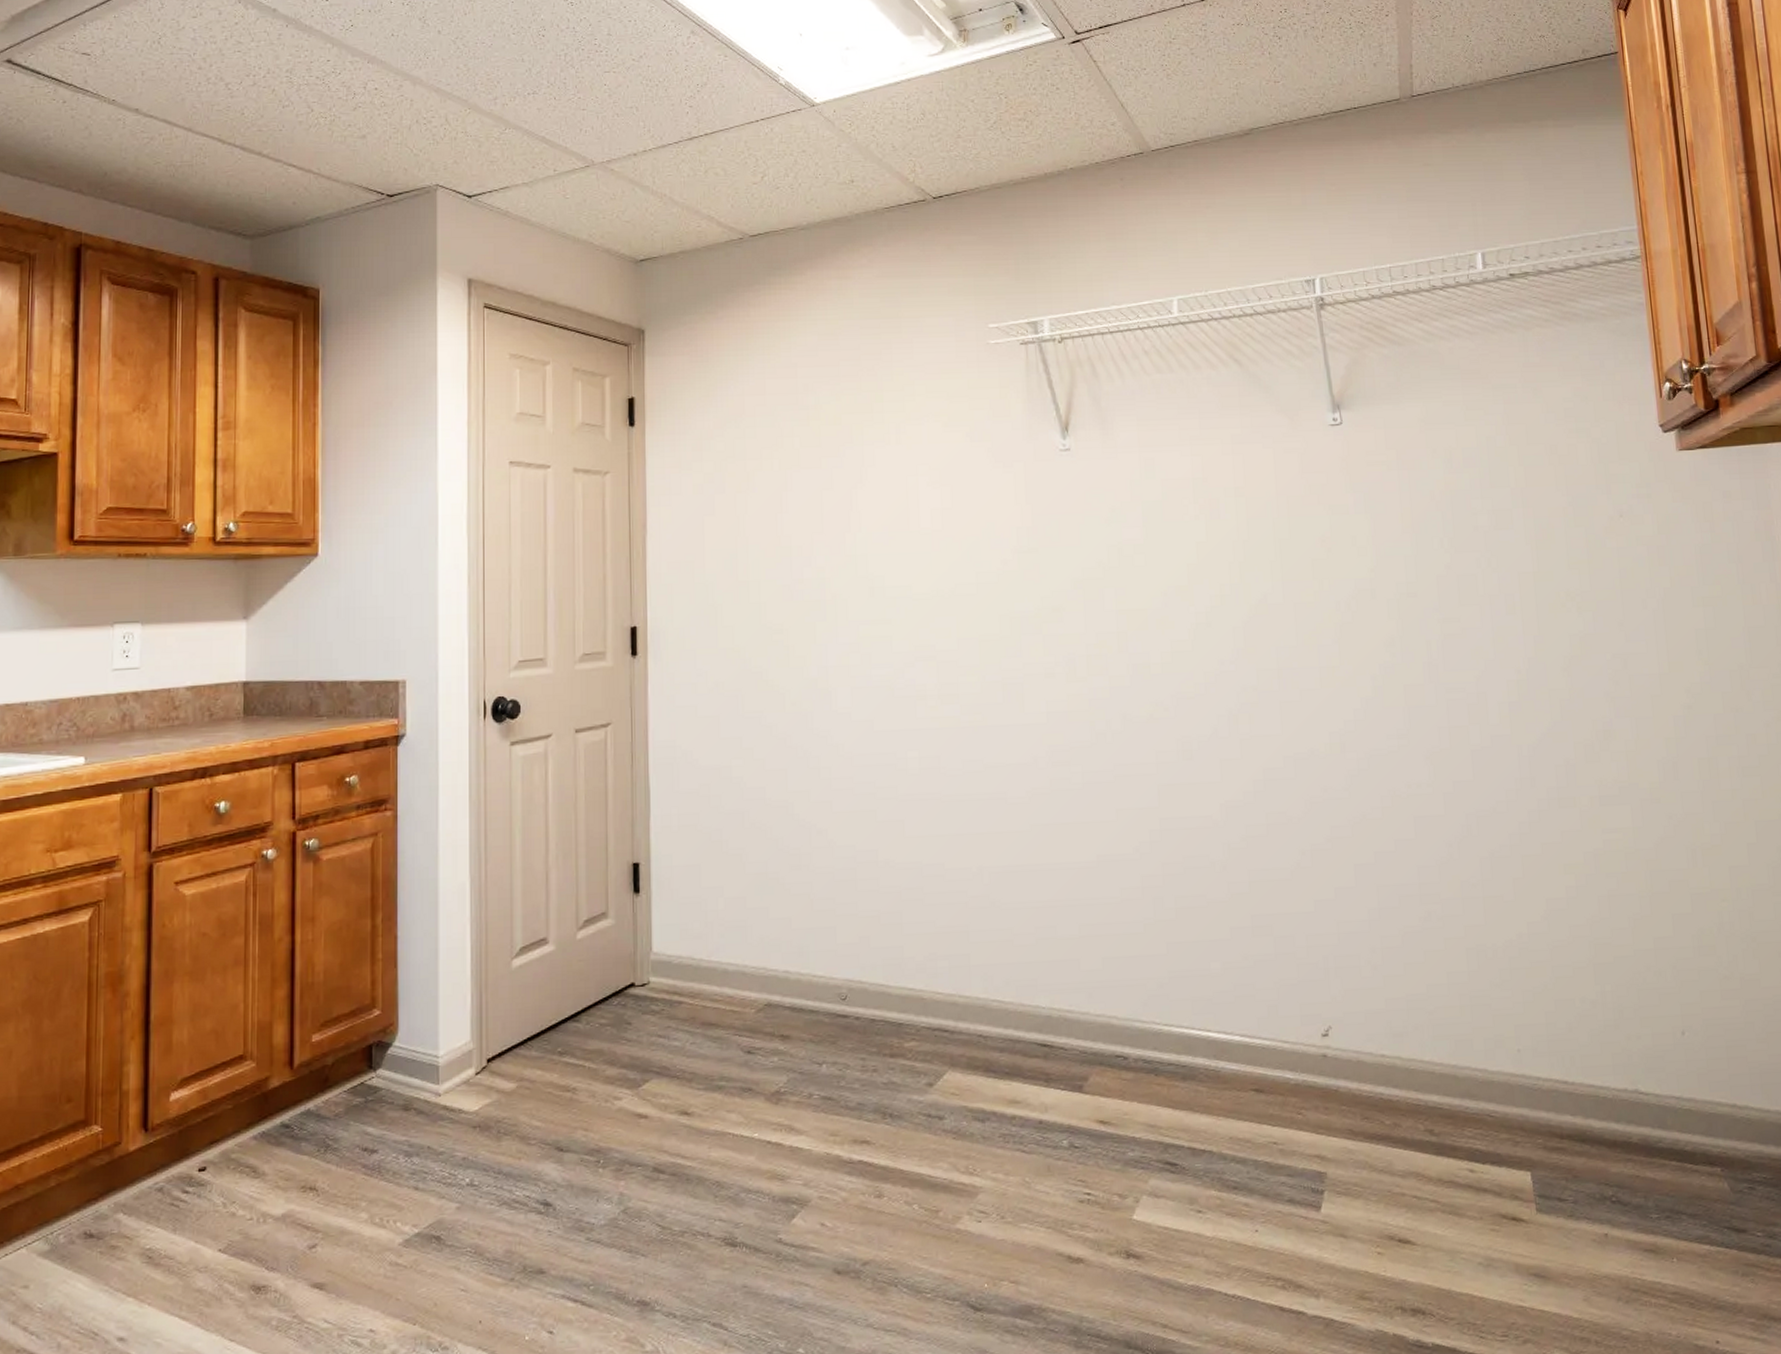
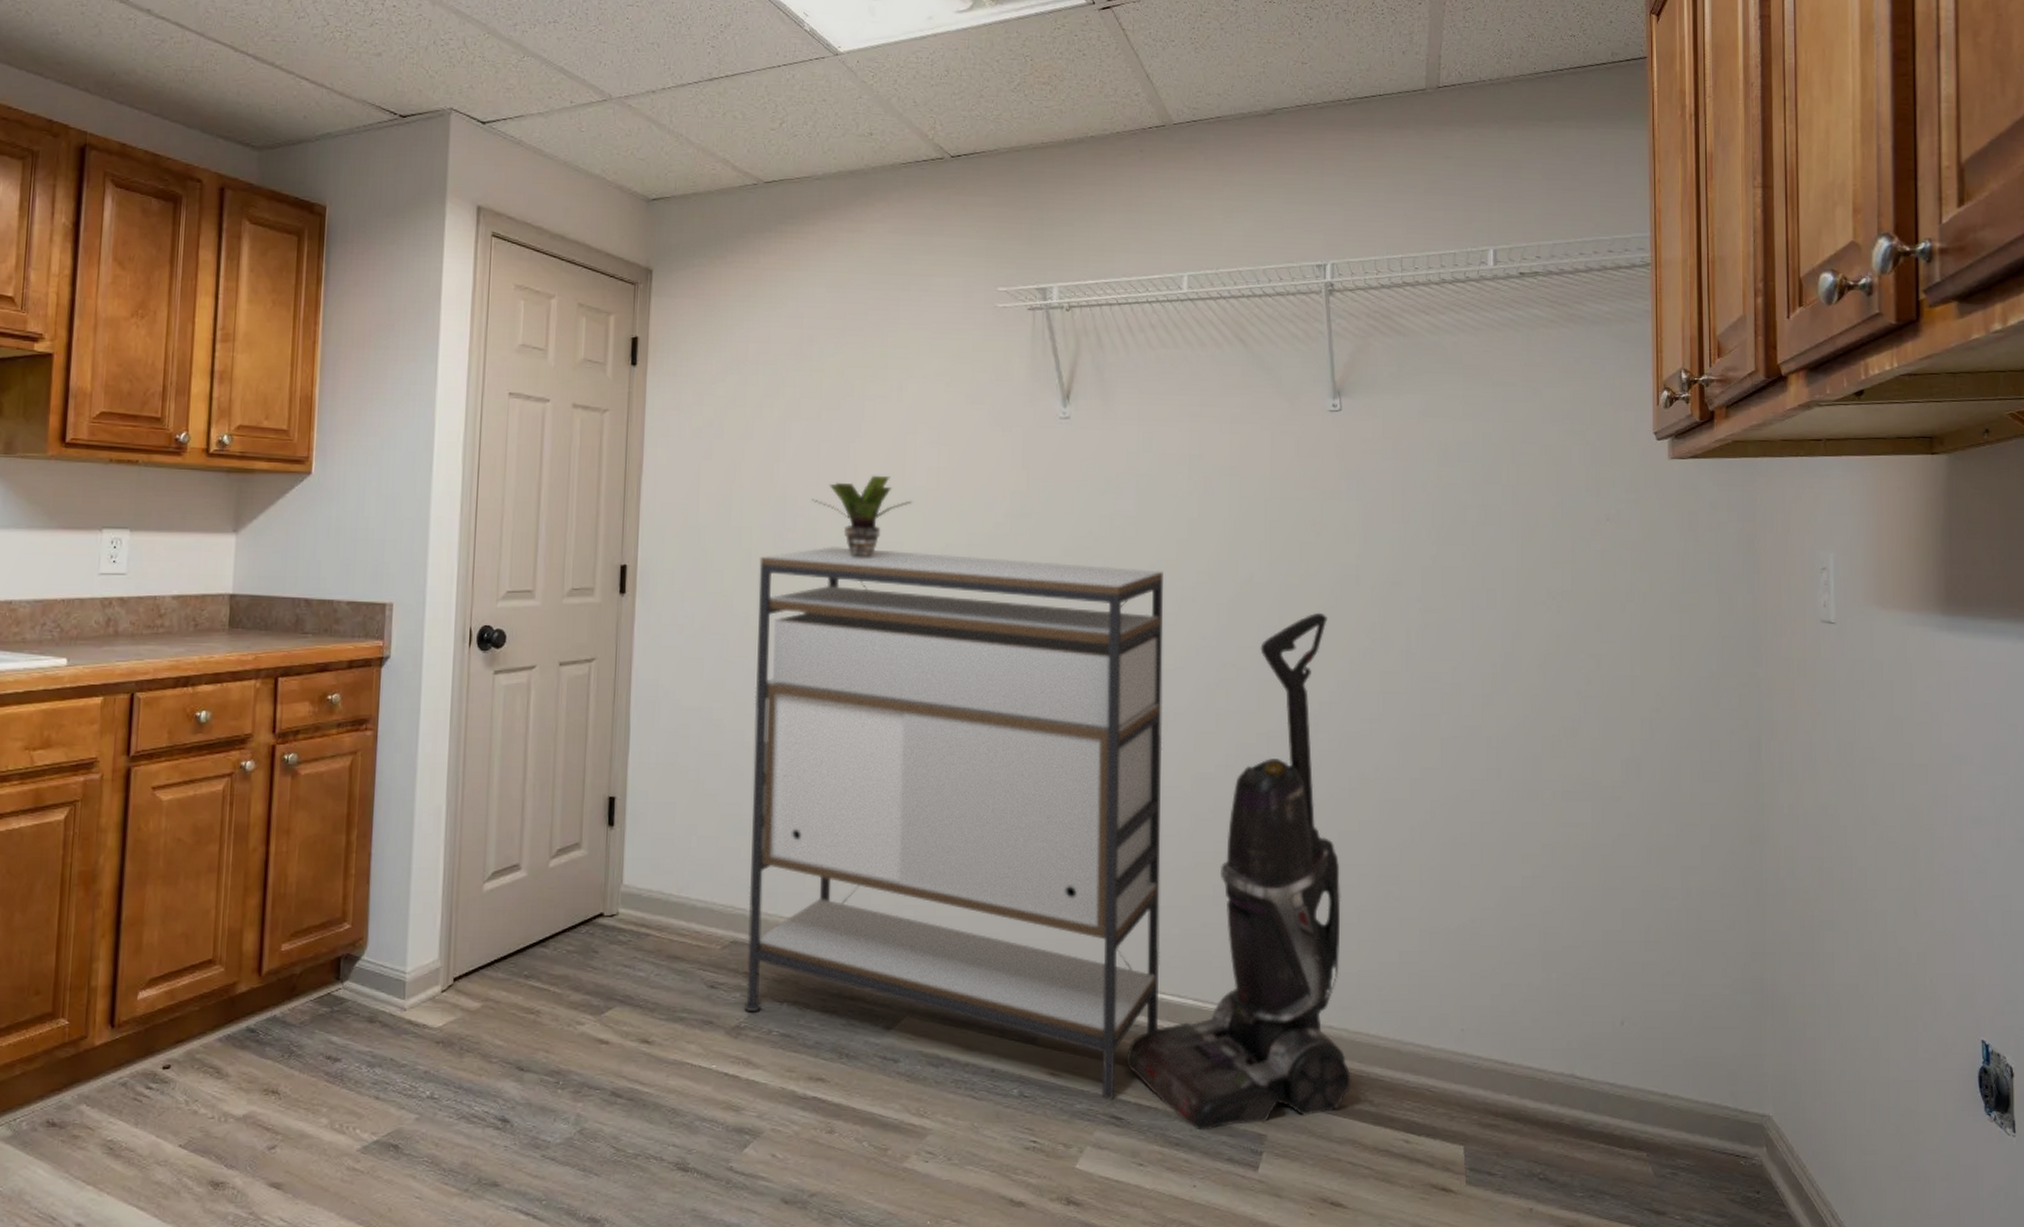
shelving unit: none [769,594,1206,1146] -> present [744,547,1164,1100]
potted plant: none [818,519,918,605] -> present [812,475,912,558]
vacuum cleaner: none [1175,629,1409,1172] -> present [1125,612,1351,1131]

